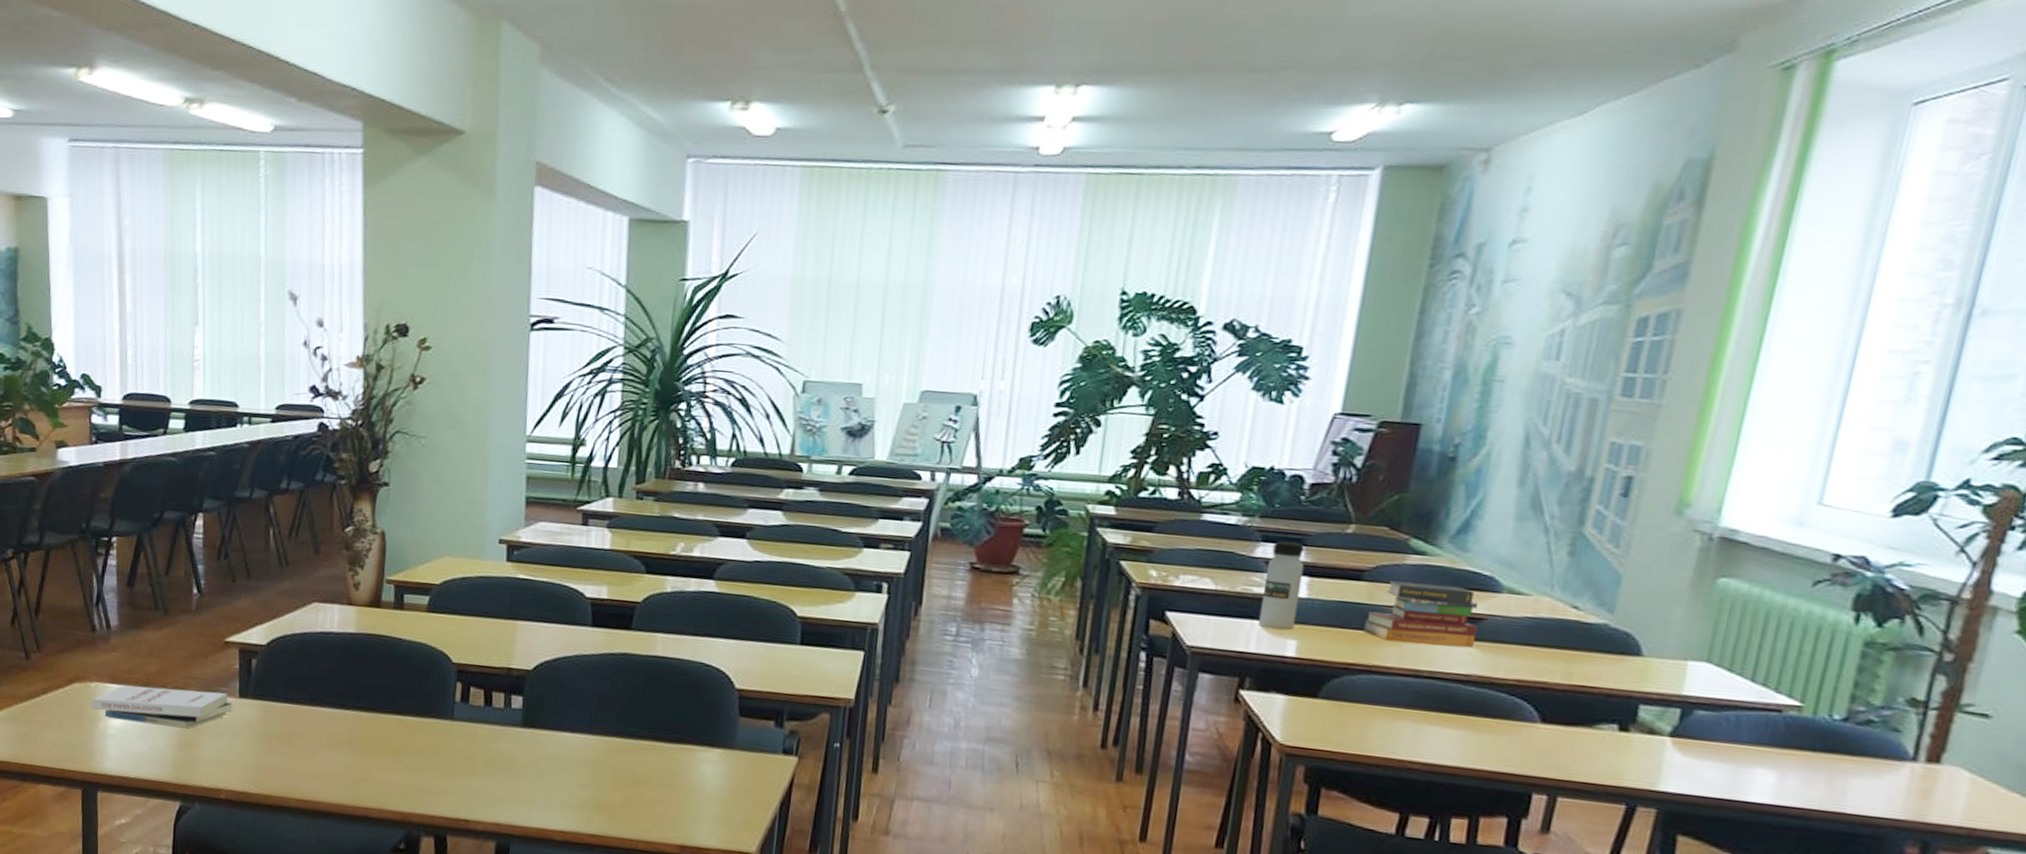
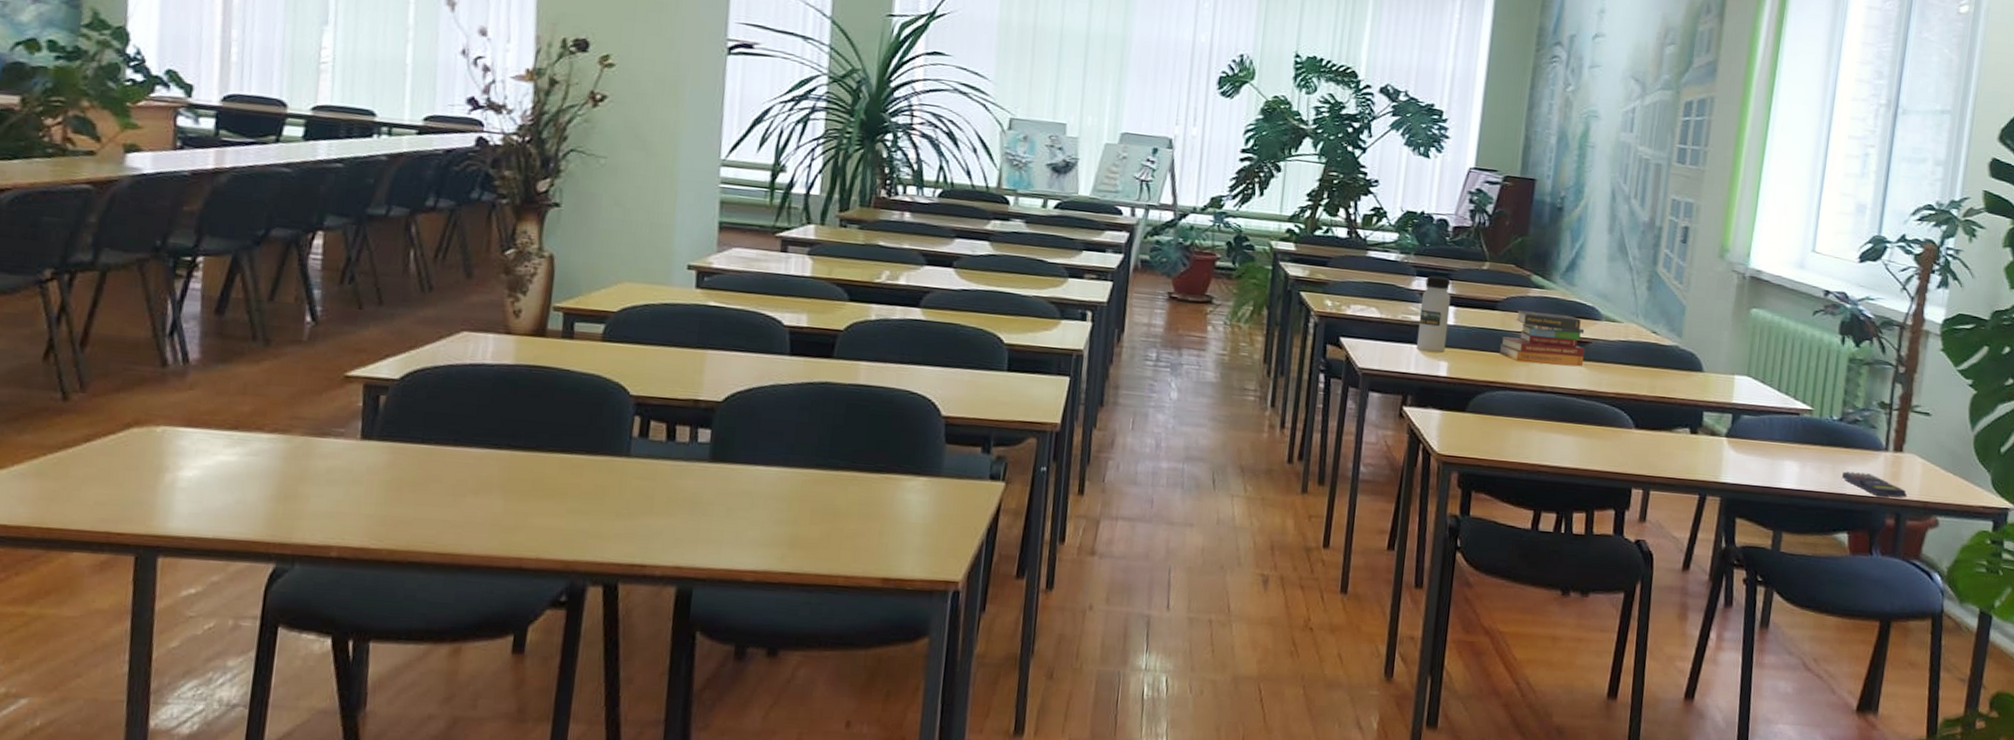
books: present [92,685,233,729] -> none [155,429,352,478]
calculator: none [1841,785,1944,823] -> present [1842,471,1908,498]

